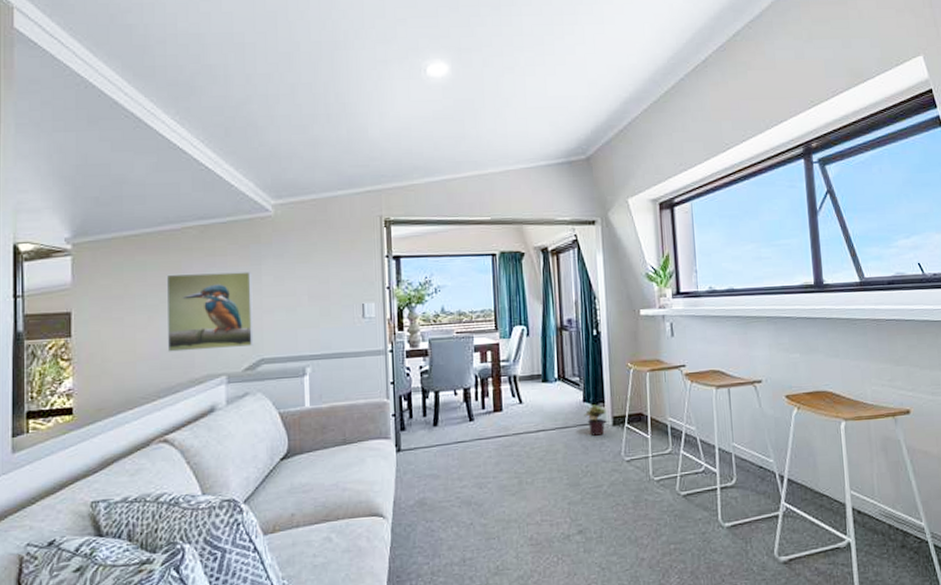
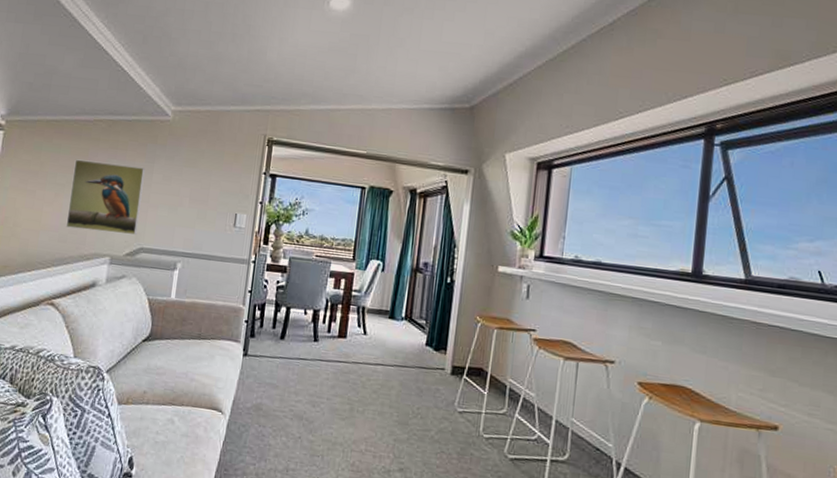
potted plant: present [584,404,606,436] -> none [424,350,447,382]

